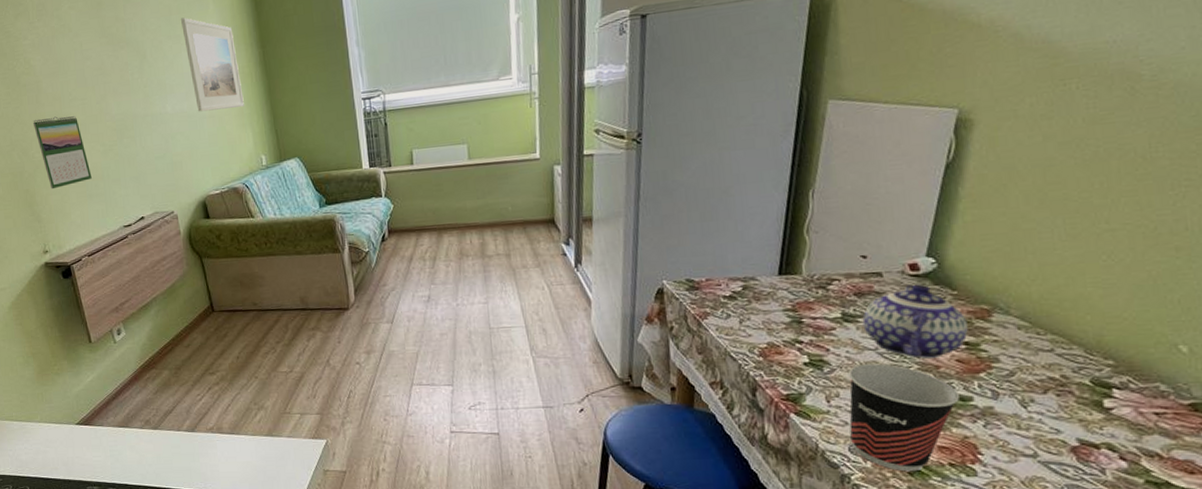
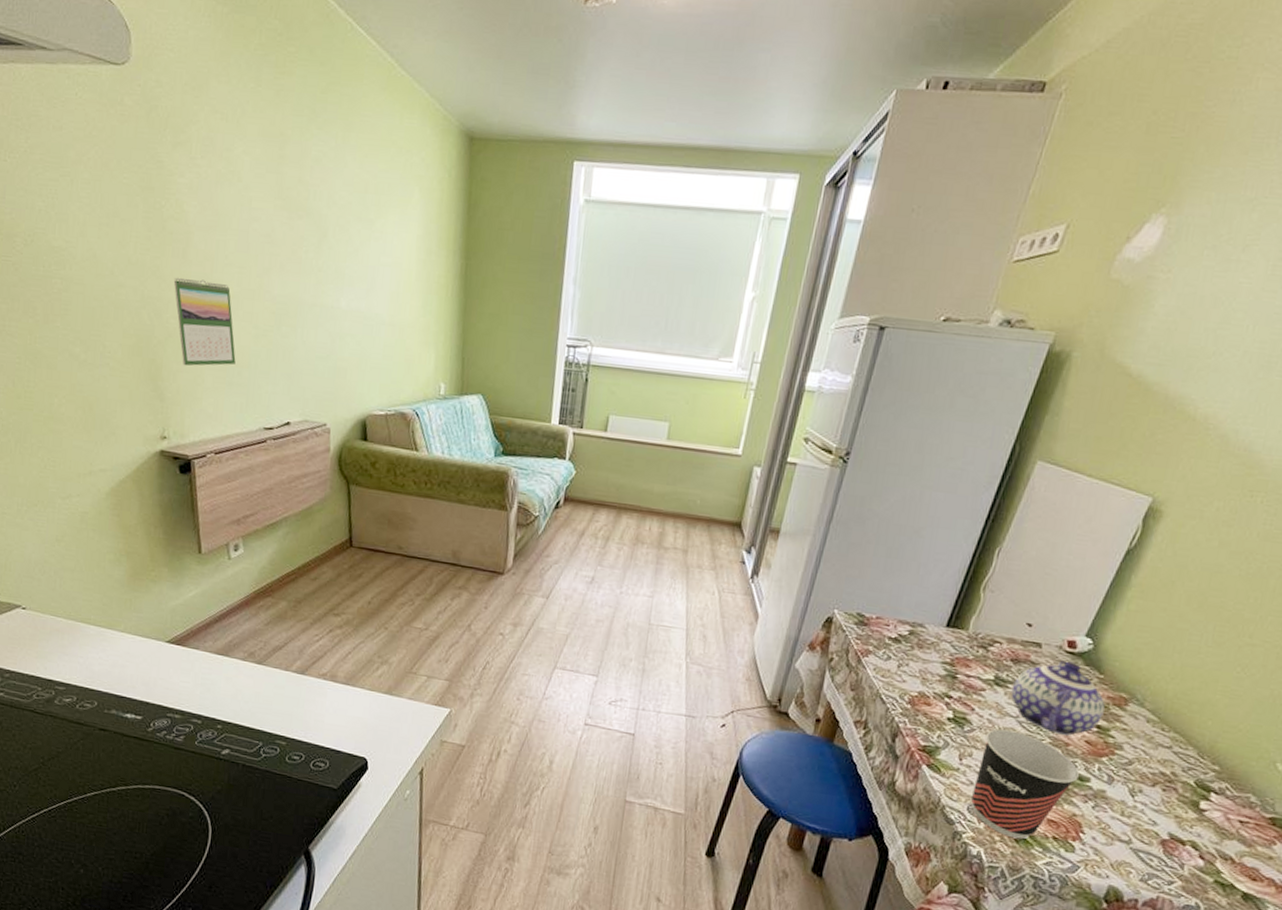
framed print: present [181,17,244,112] -> none [376,199,436,323]

